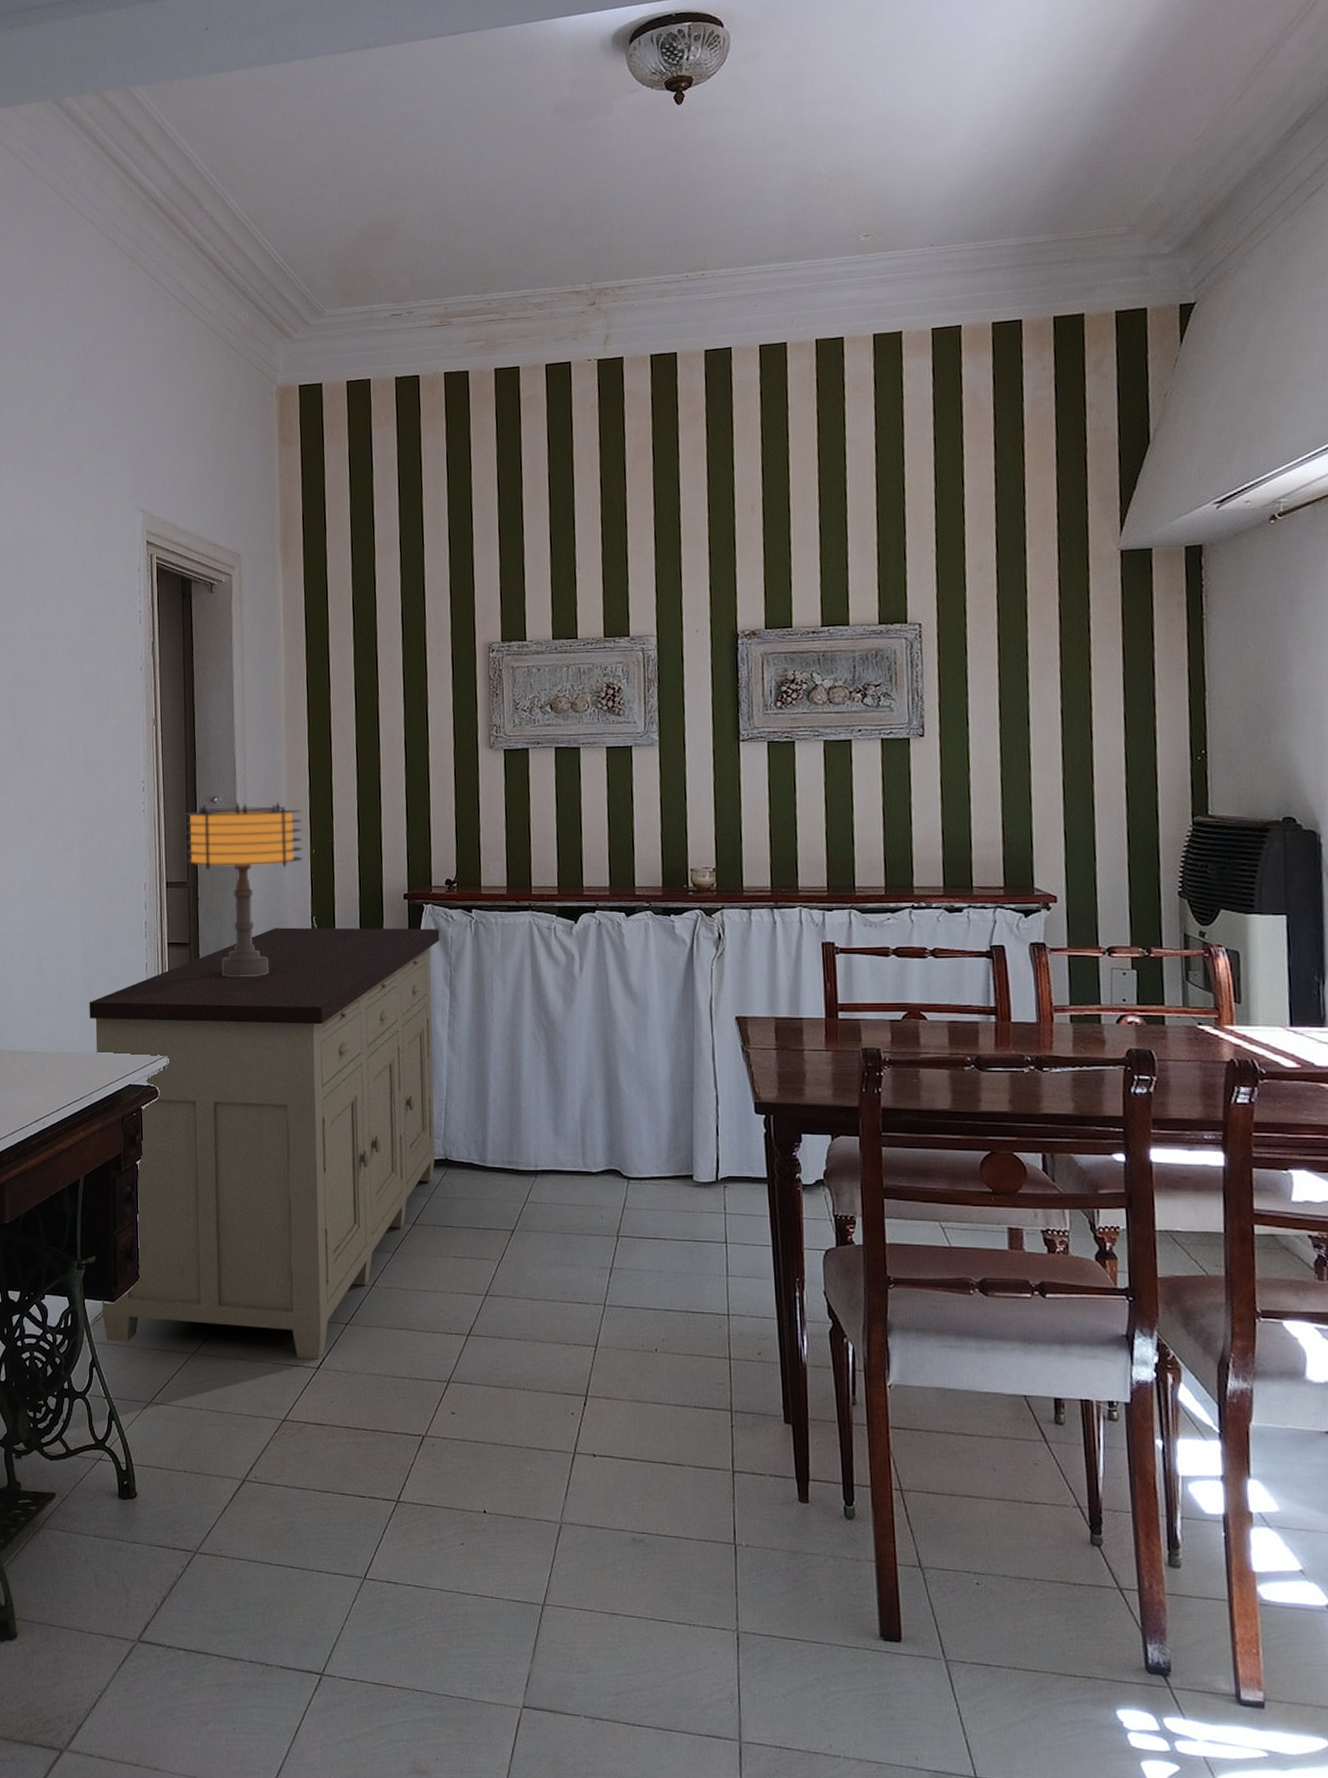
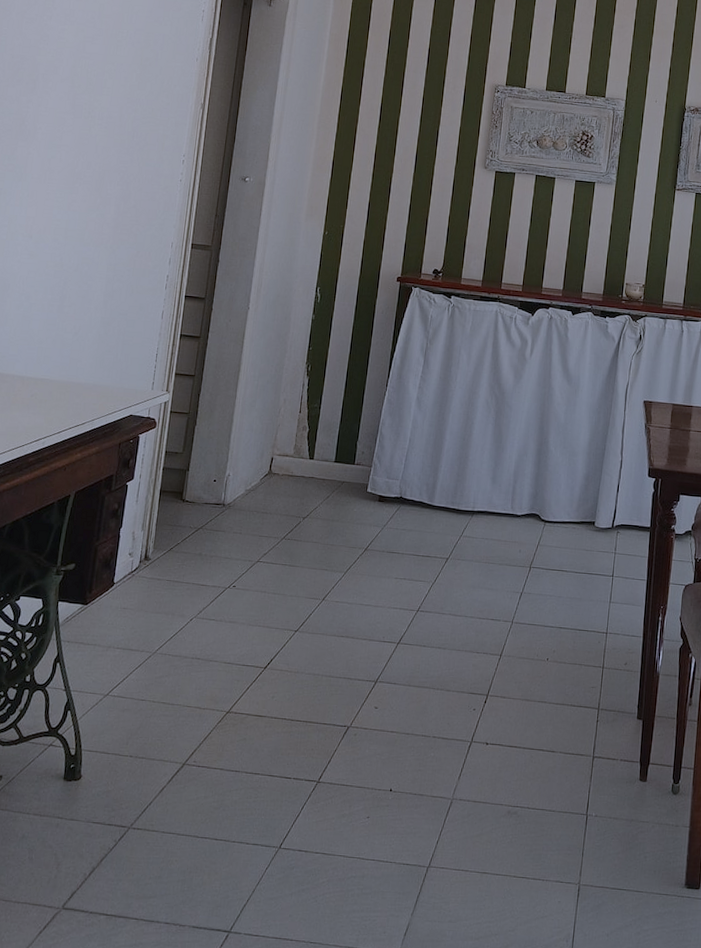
sideboard: present [89,927,440,1360] -> none [73,293,423,661]
table lamp: present [180,802,303,978] -> none [209,182,321,333]

